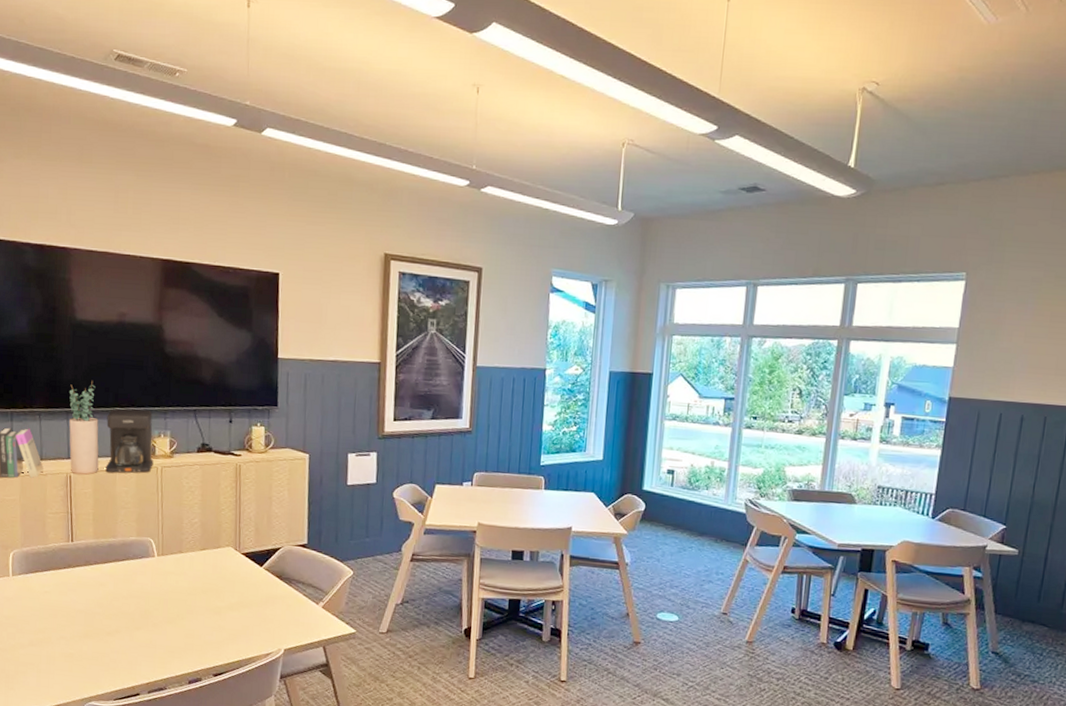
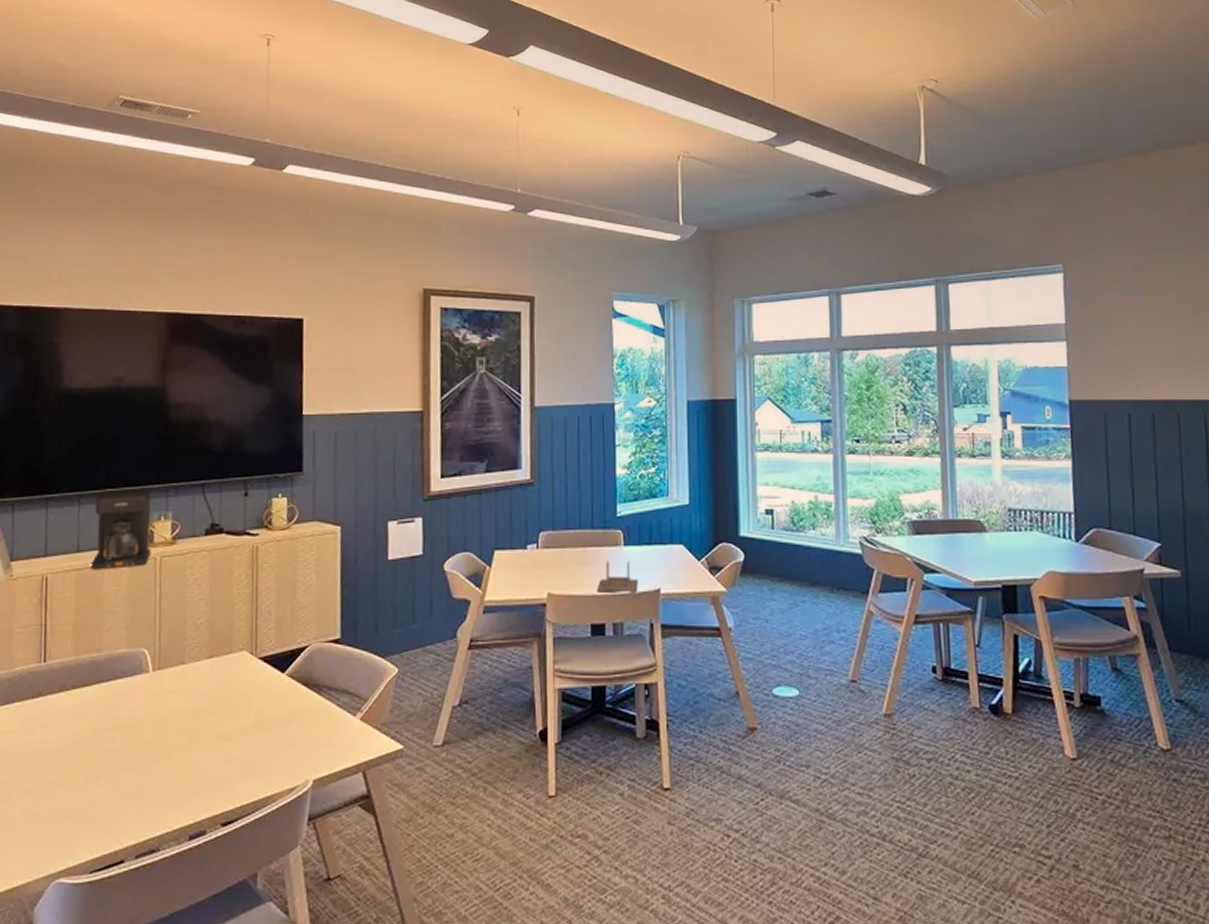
vase: present [69,380,99,476] -> none [47,458,85,576]
napkin holder: none [519,501,554,529] -> present [597,560,638,593]

